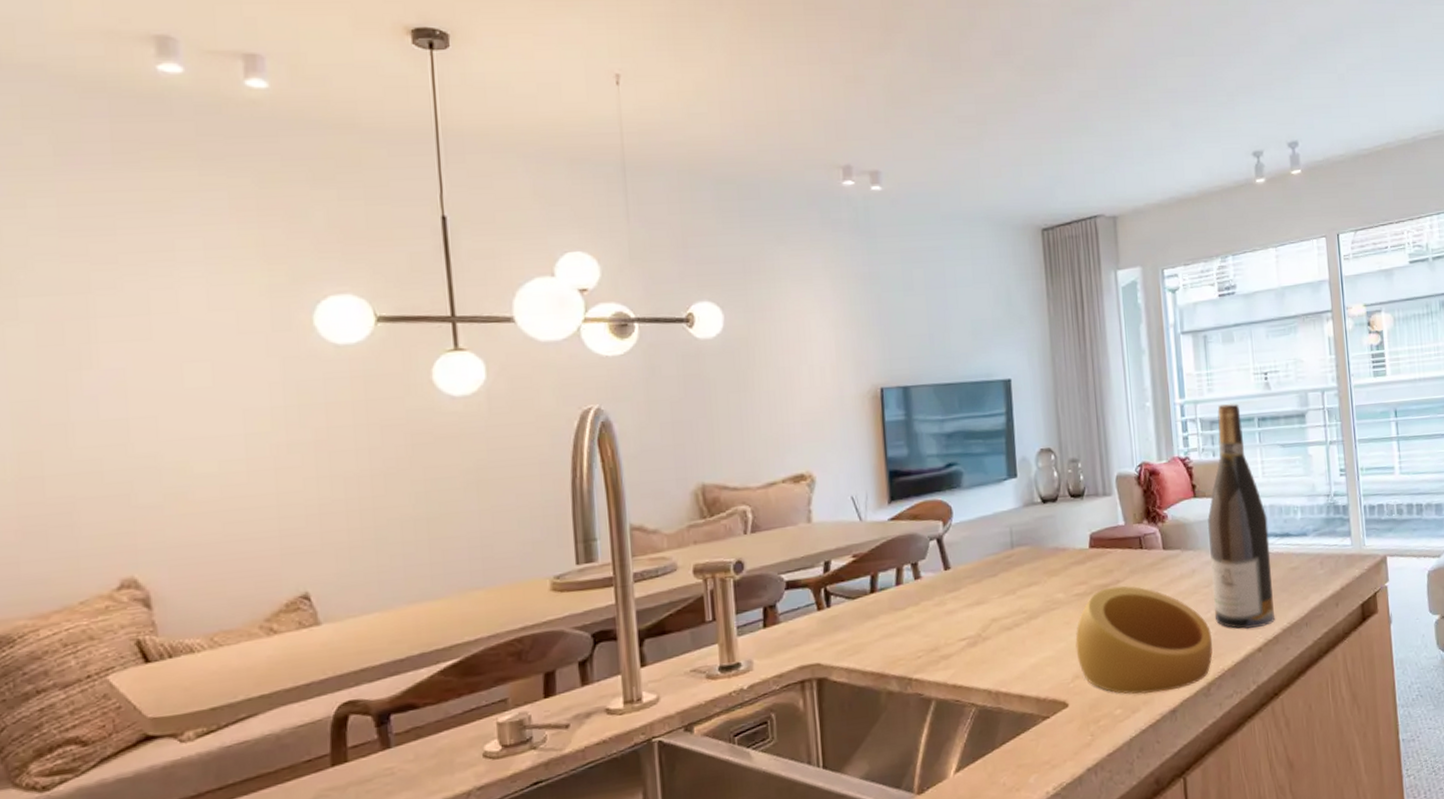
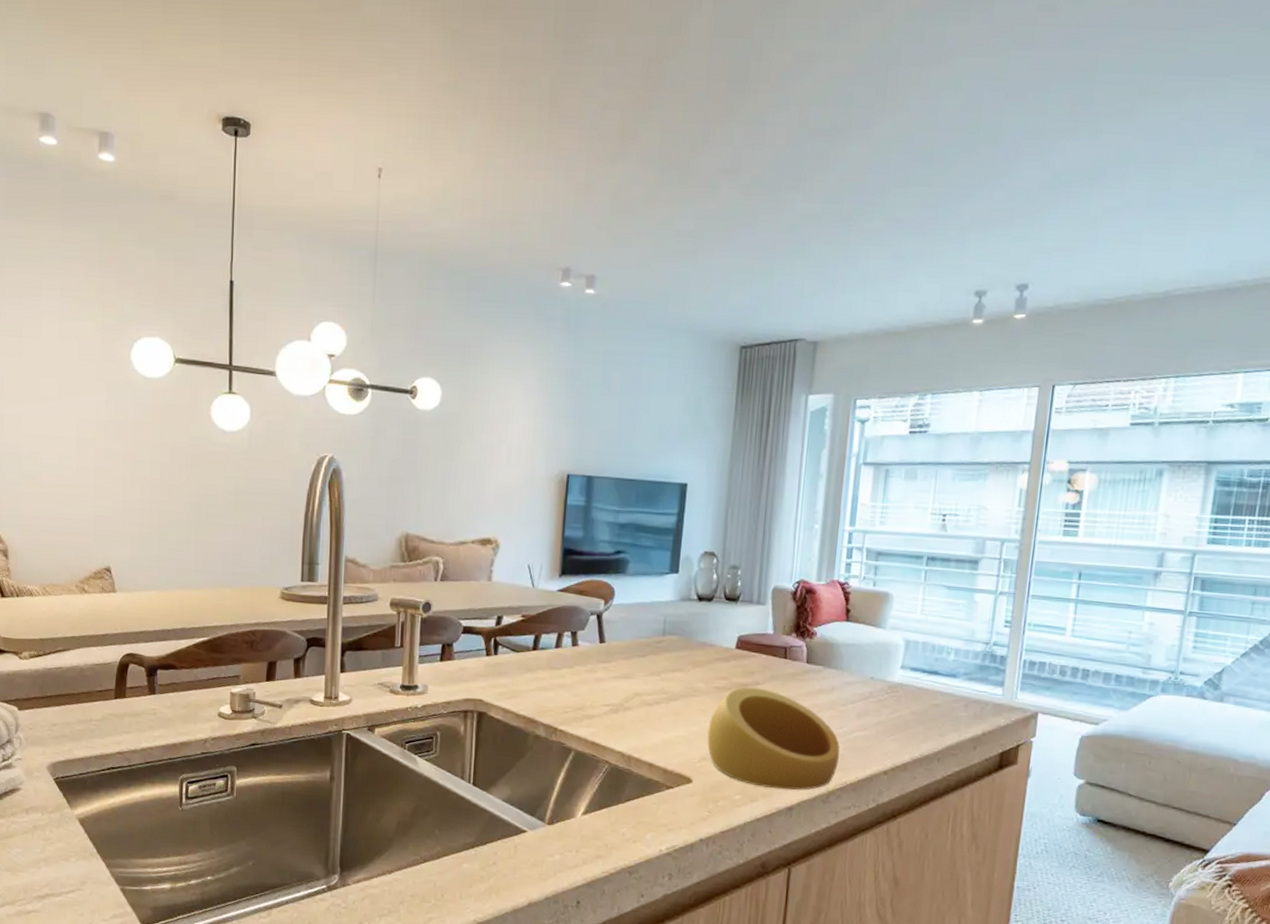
wine bottle: present [1207,403,1275,630] -> none [846,538,918,753]

